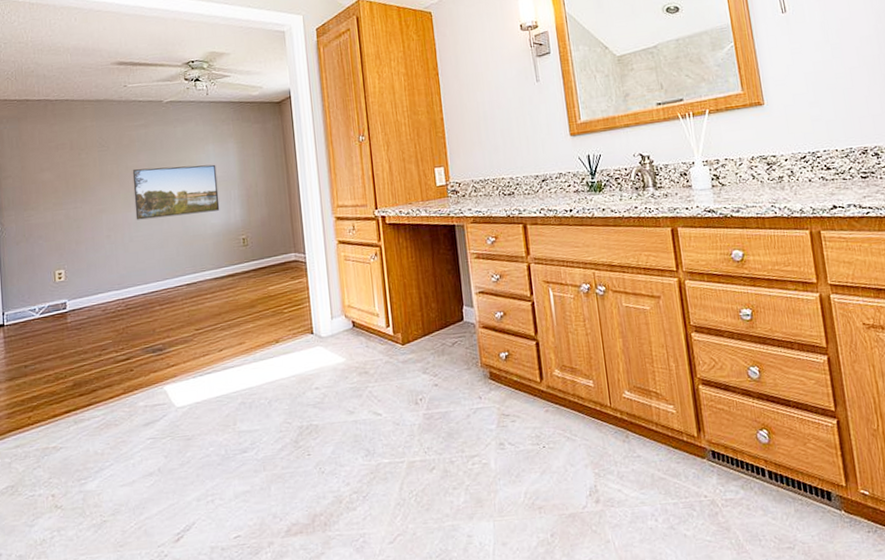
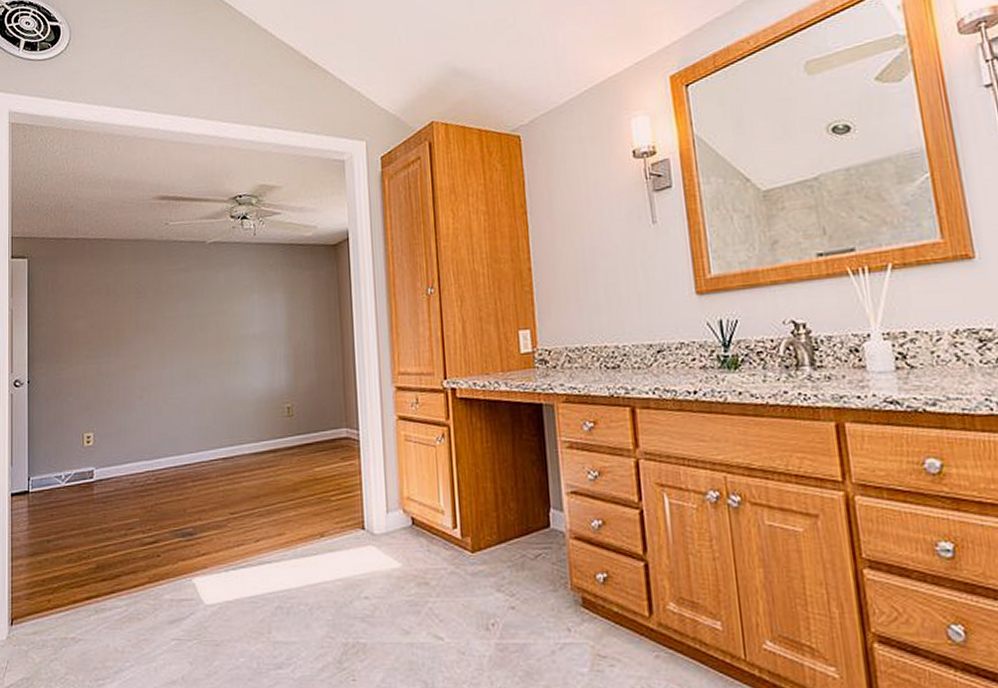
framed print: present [132,164,220,220] -> none [169,317,263,380]

